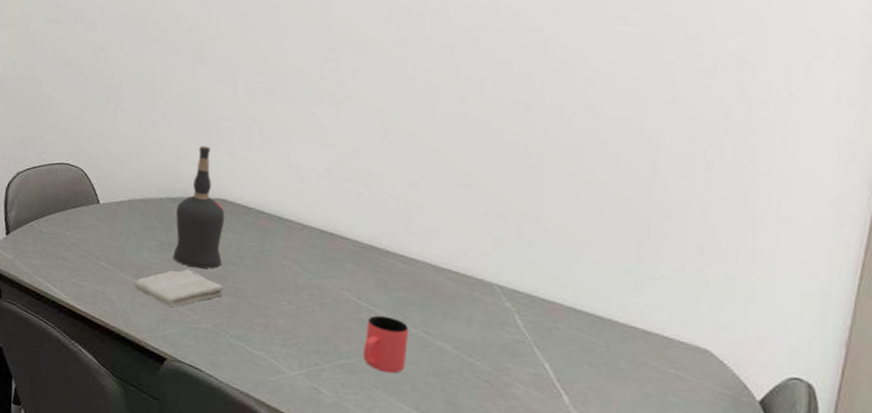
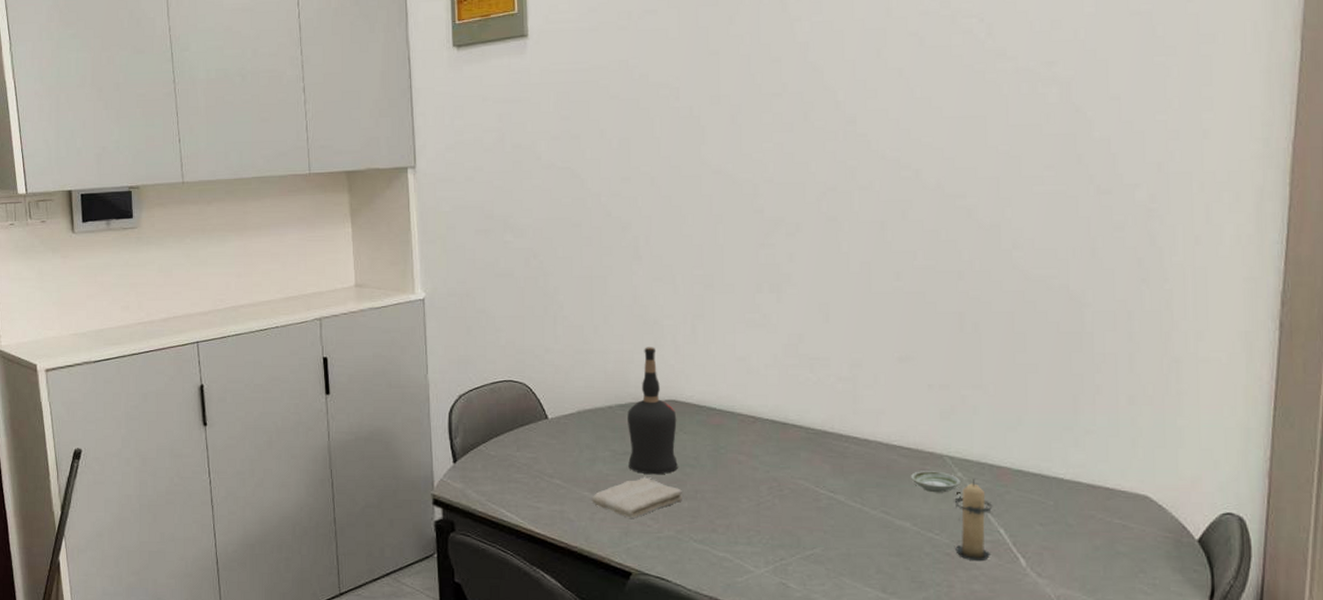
cup: present [363,315,409,374] -> none [826,500,869,559]
saucer: none [456,296,508,321] -> present [911,471,961,493]
candle: none [494,311,540,393] -> present [954,479,993,562]

